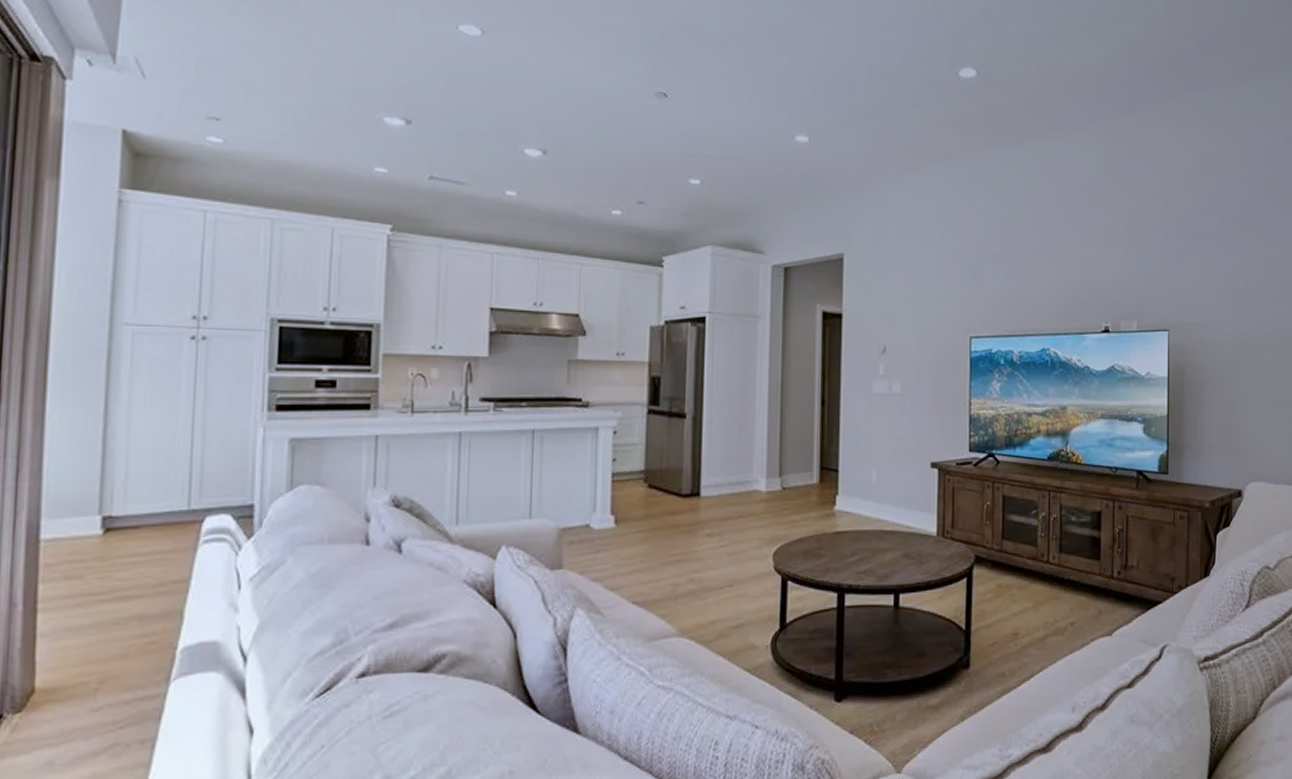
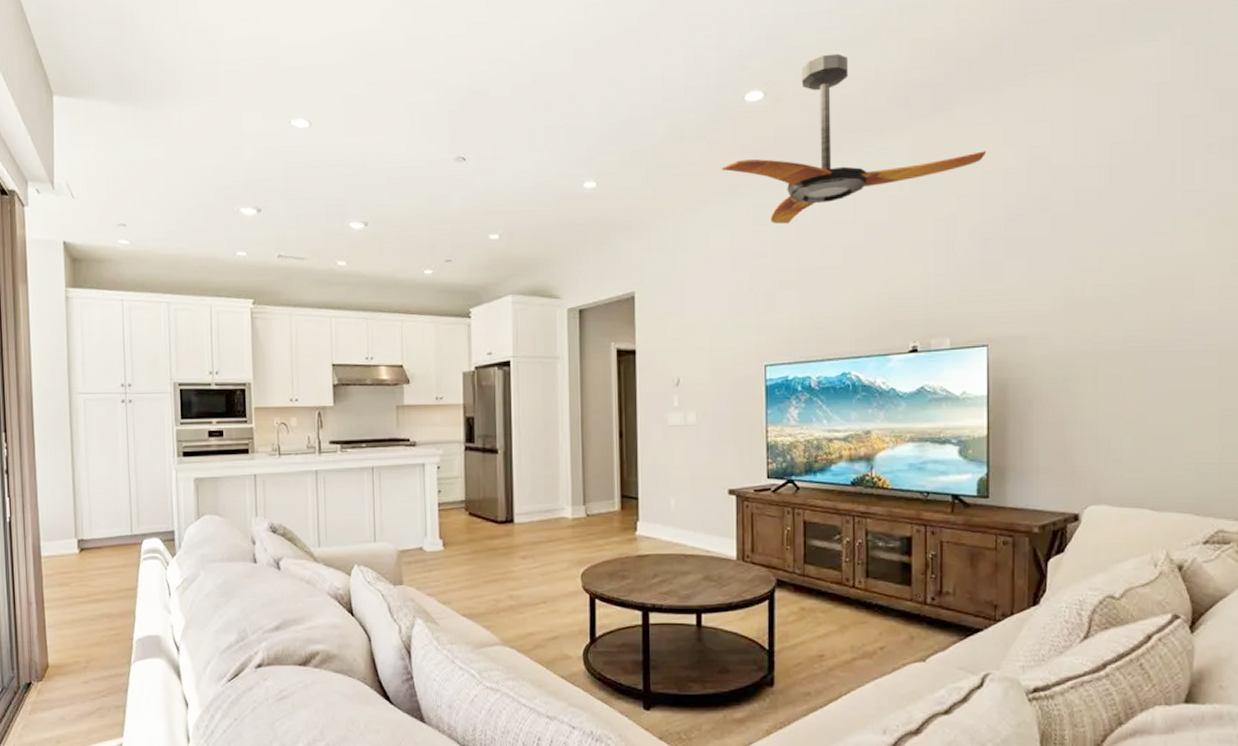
ceiling fan: none [934,43,1170,200] -> present [721,53,987,225]

